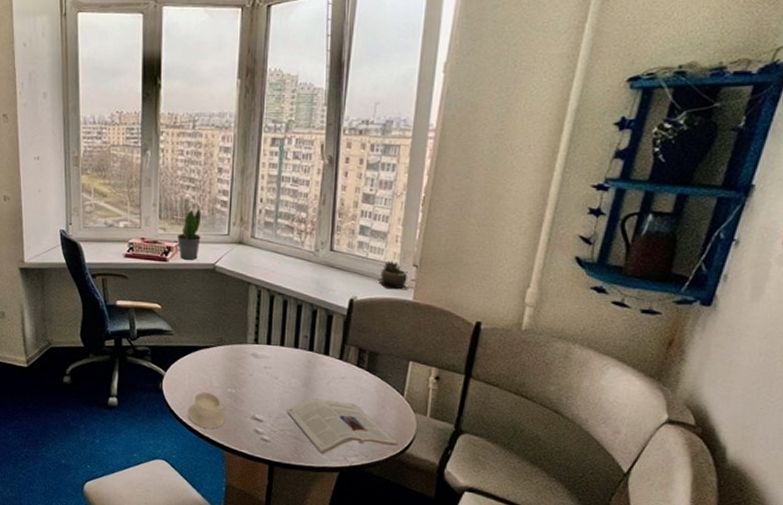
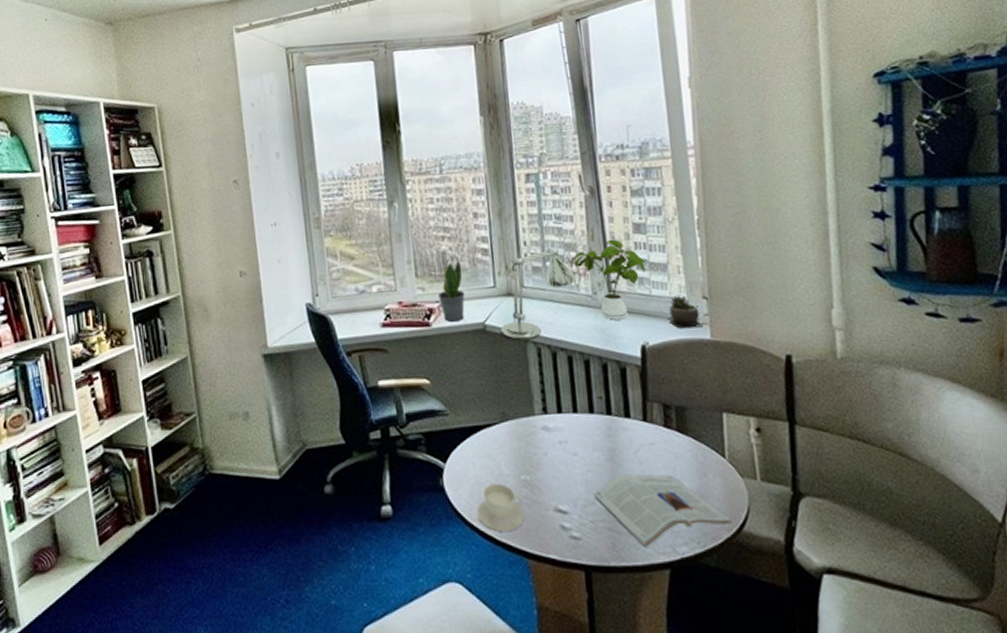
desk lamp: none [226,206,302,283] -> present [499,247,576,341]
house plant: none [299,205,370,275] -> present [570,239,648,320]

